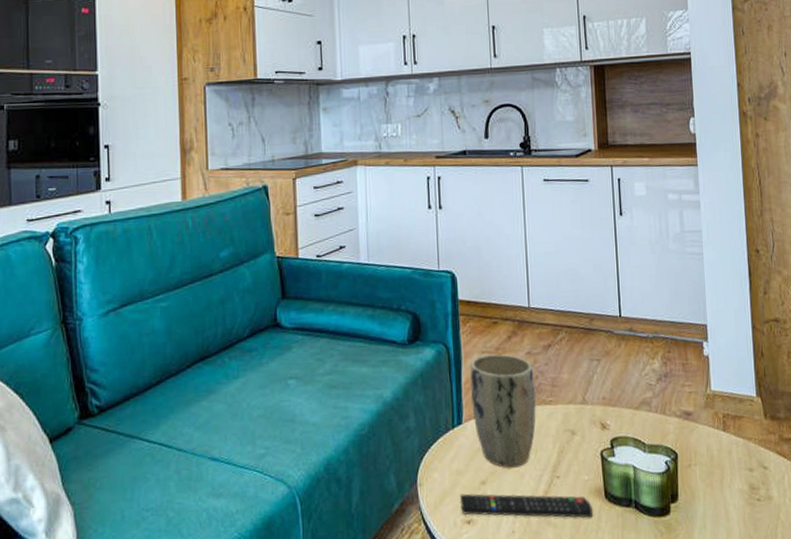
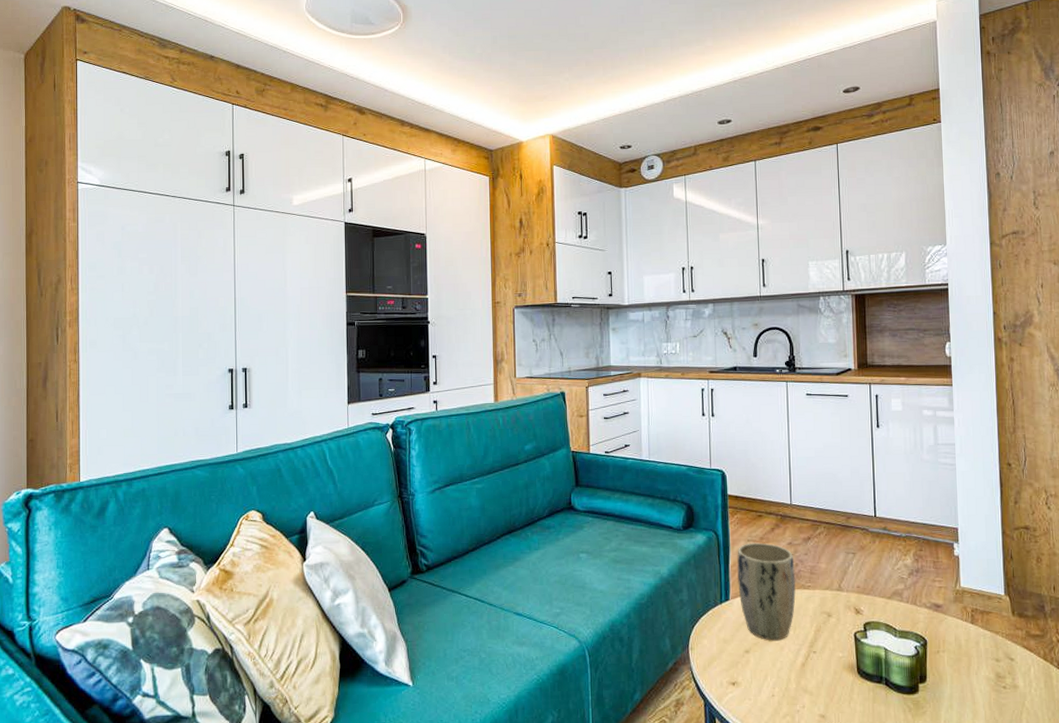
remote control: present [459,493,593,519] -> none [725,659,846,690]

